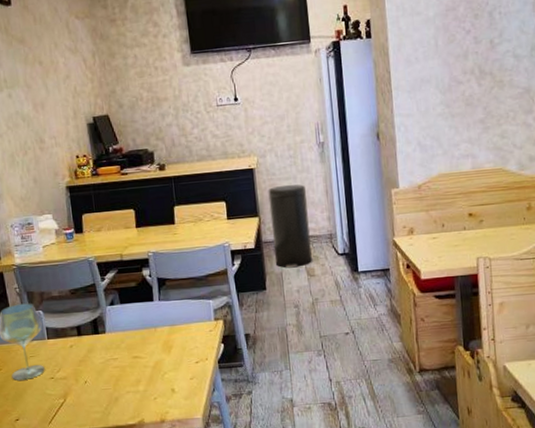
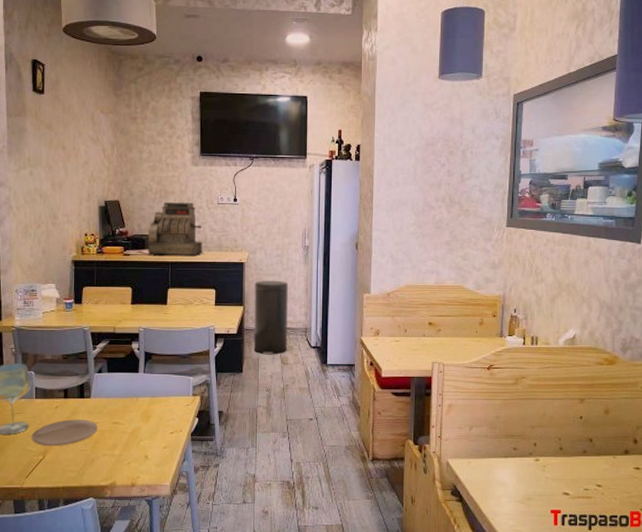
plate: none [48,356,118,389] -> present [31,419,98,447]
cash register: none [144,108,207,172] -> present [148,201,203,257]

